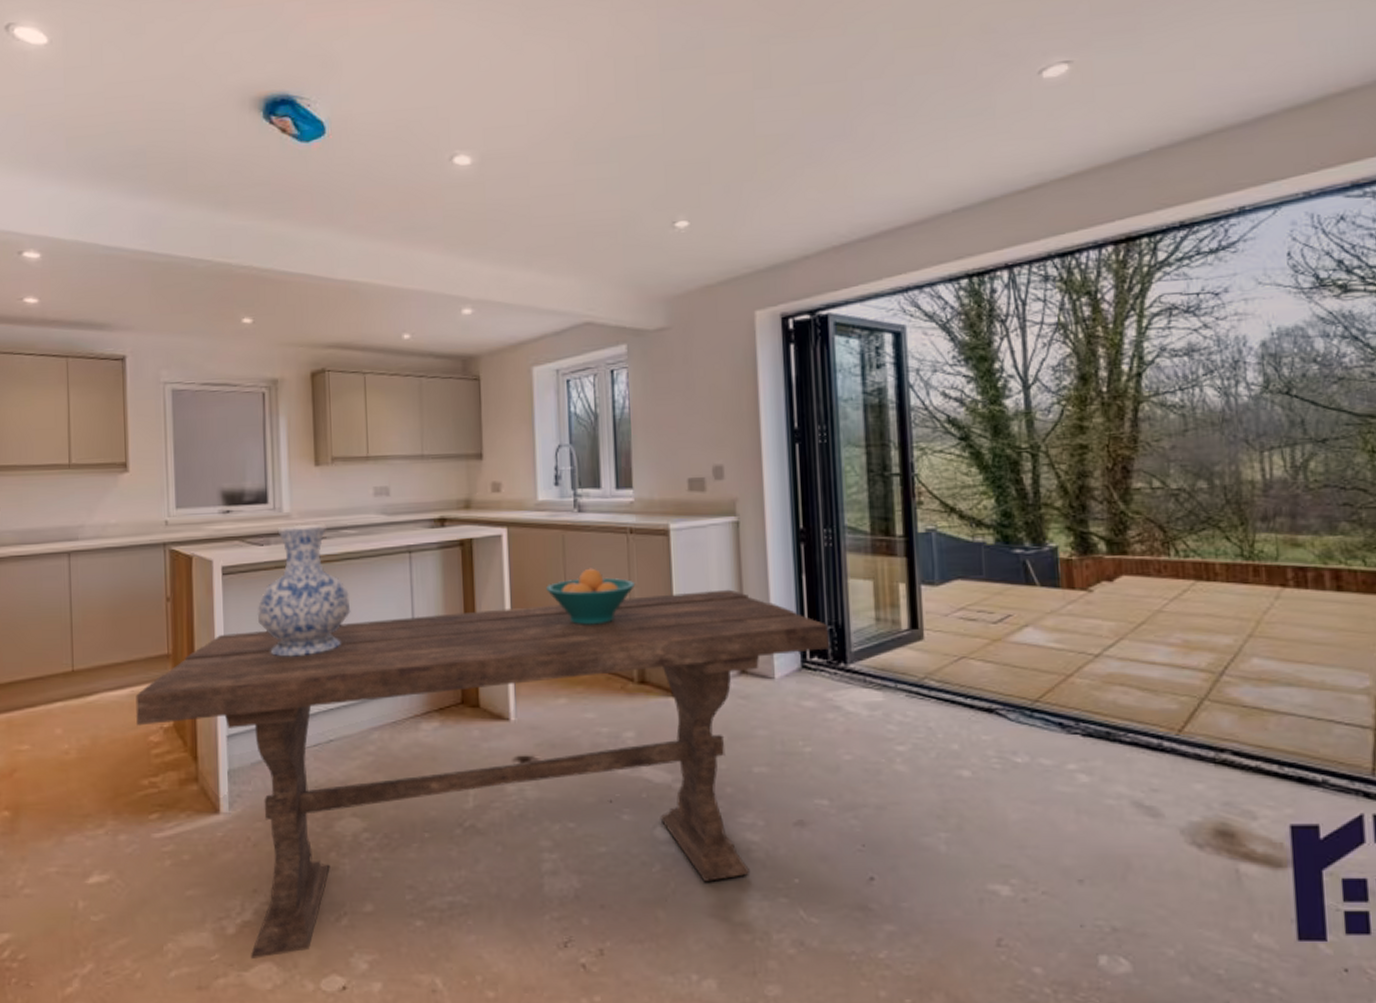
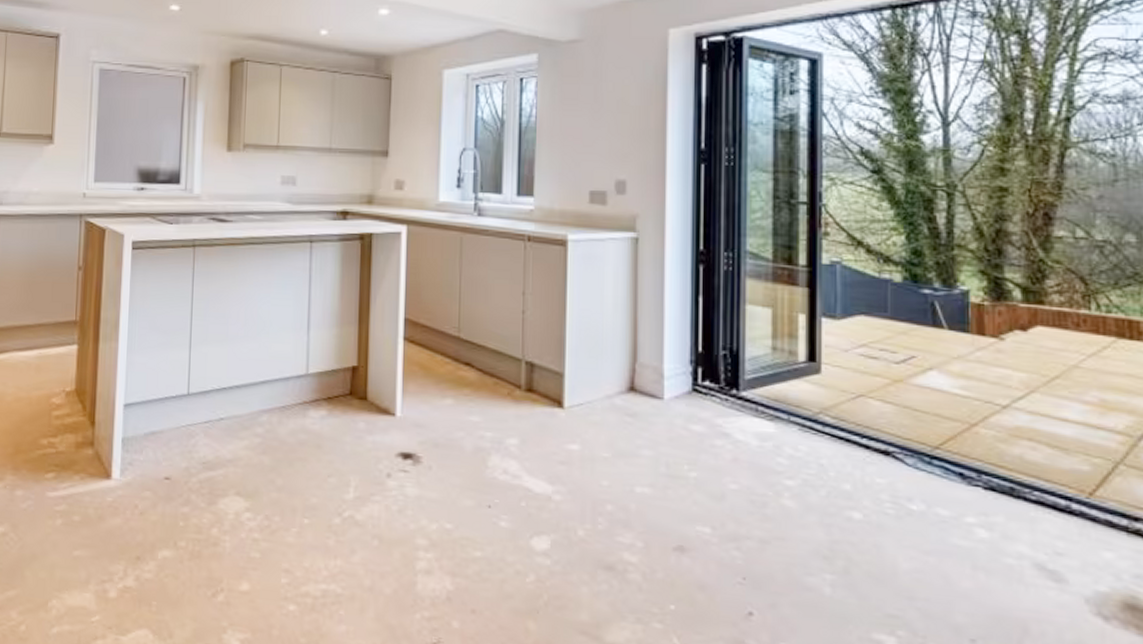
dining table: present [135,589,829,958] -> none [41,304,722,625]
vase: present [257,523,351,656] -> none [161,206,250,333]
fruit bowl: present [546,568,636,625] -> none [441,272,530,329]

